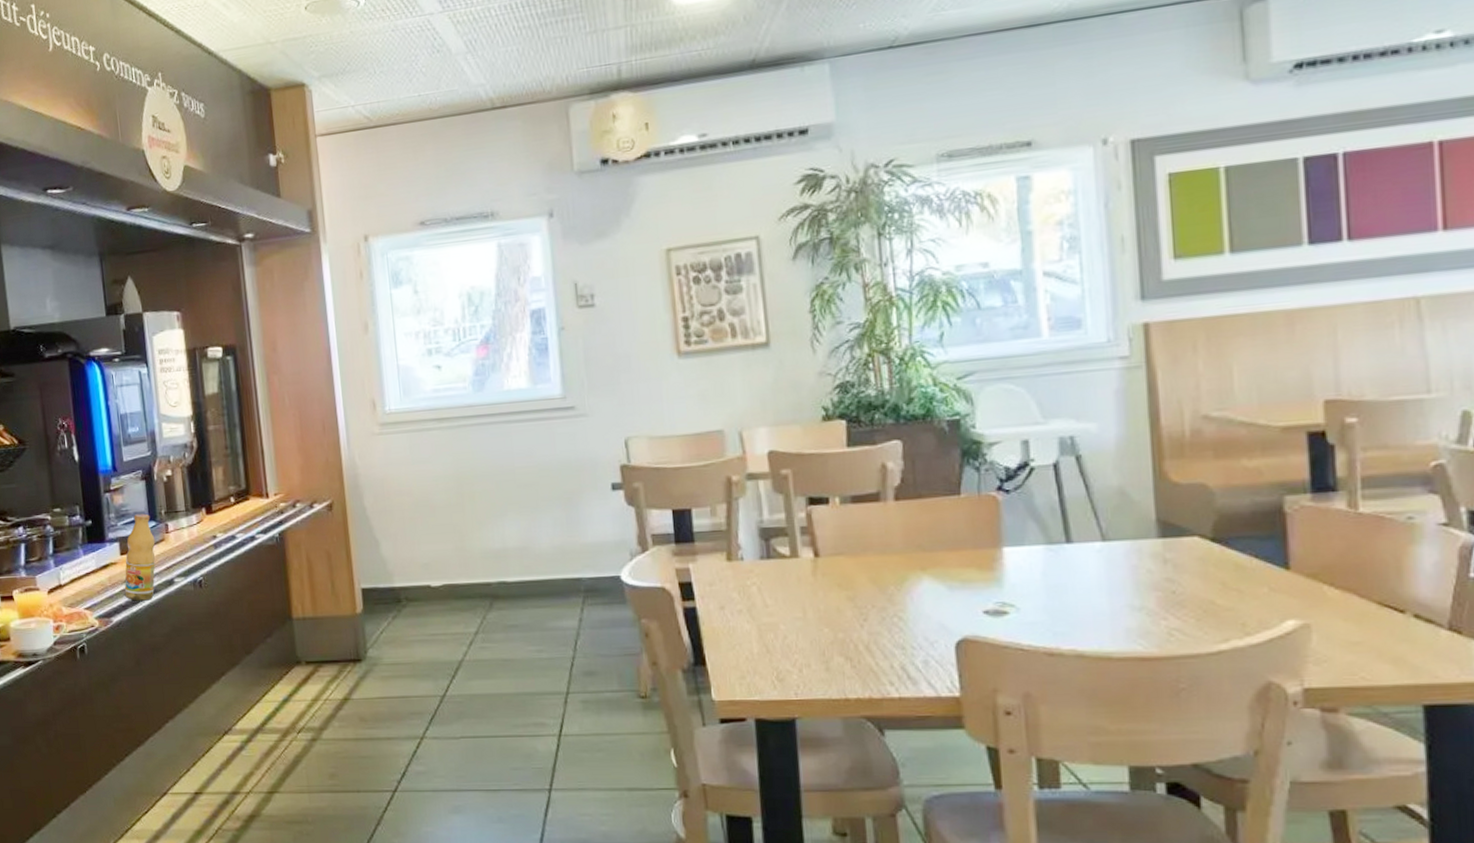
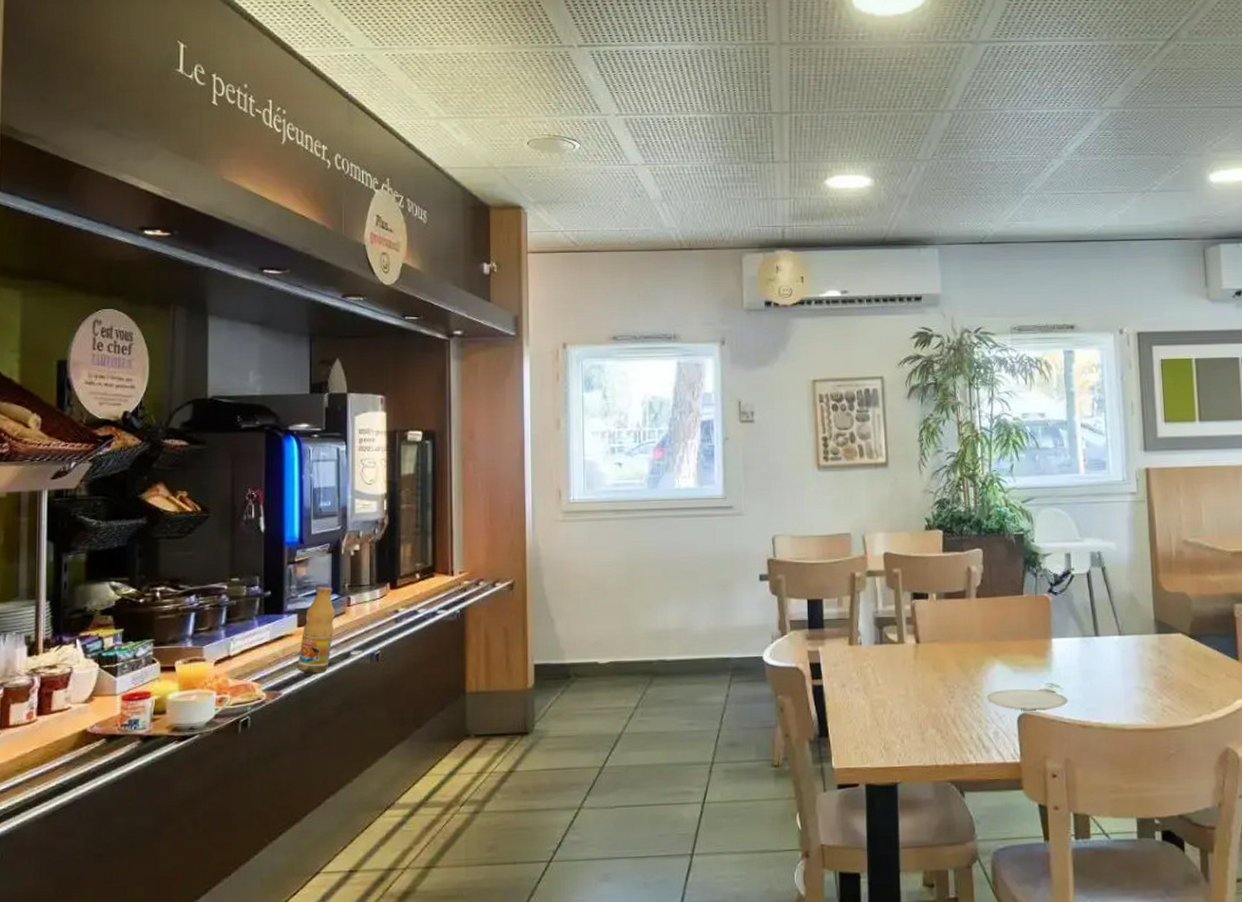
plate: none [911,608,1028,636] -> present [986,688,1069,711]

